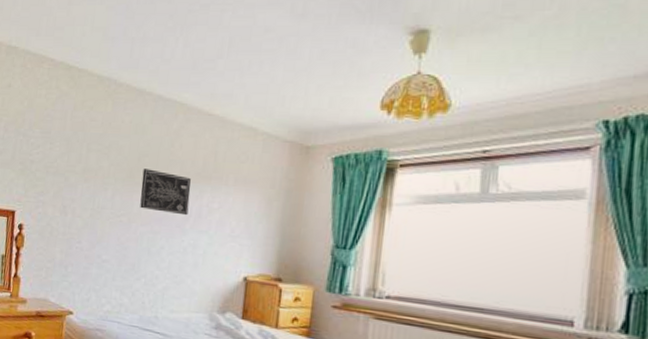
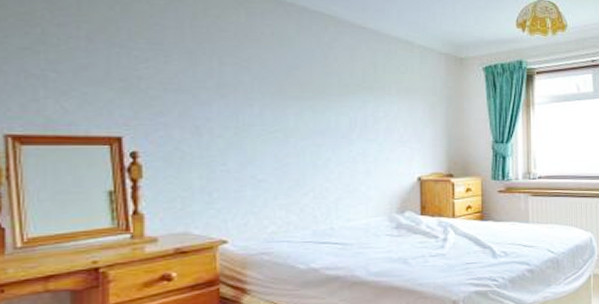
wall art: present [140,168,191,216] -> none [295,82,353,126]

